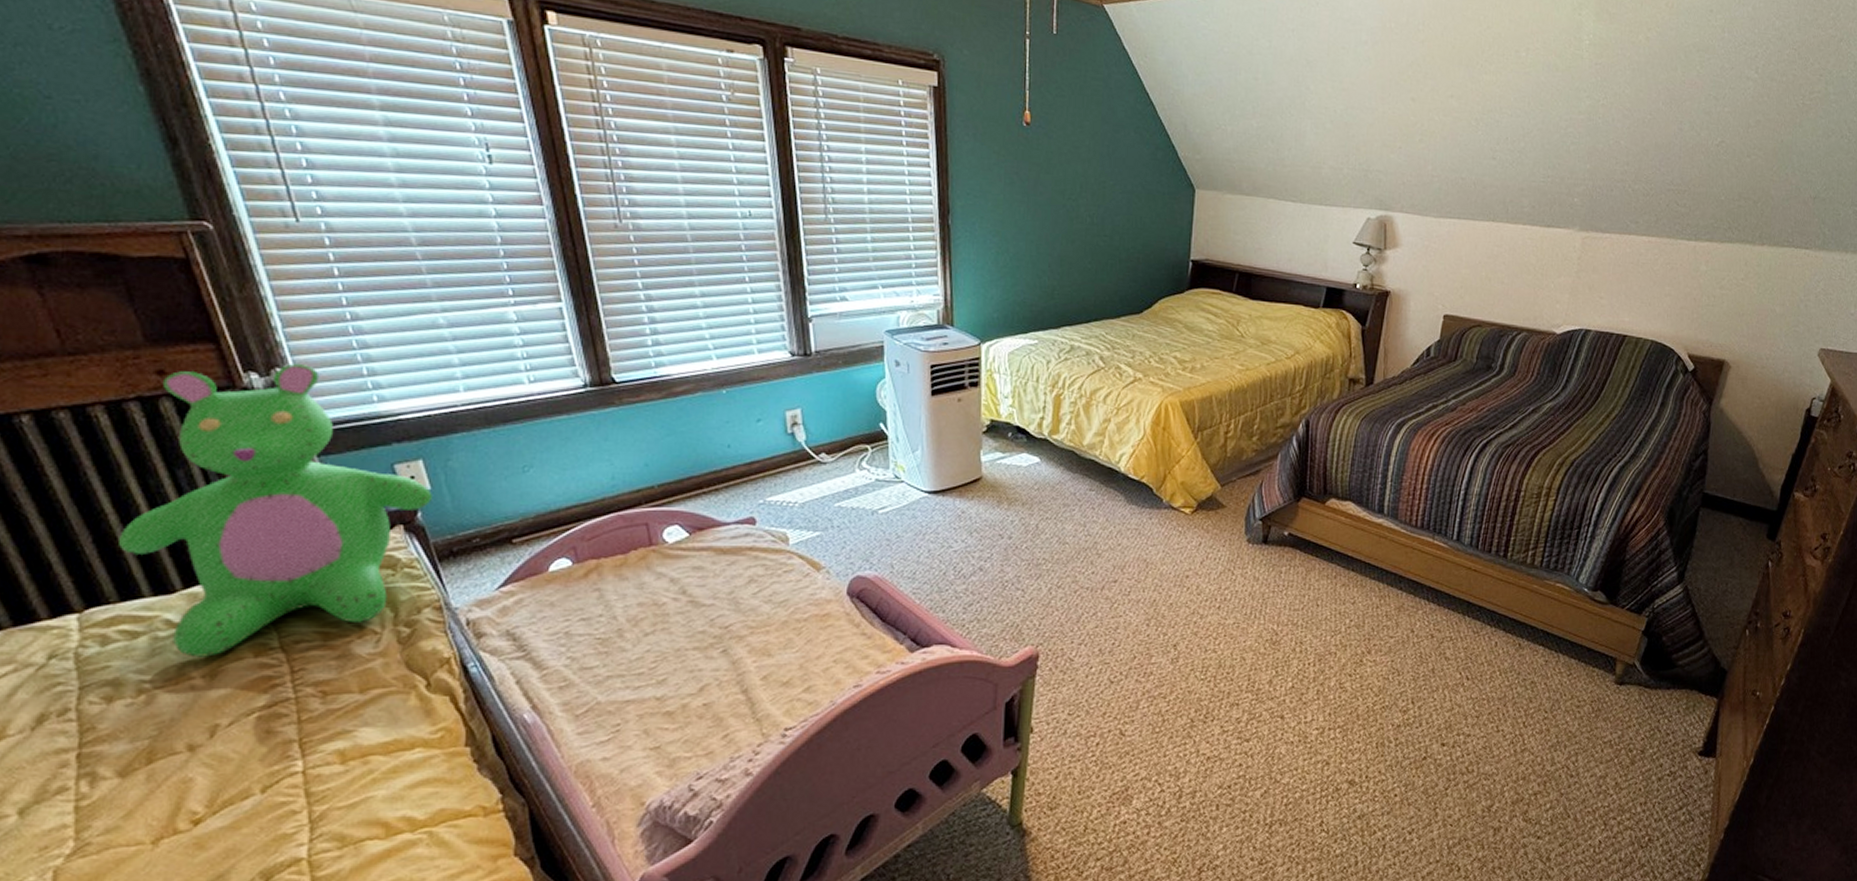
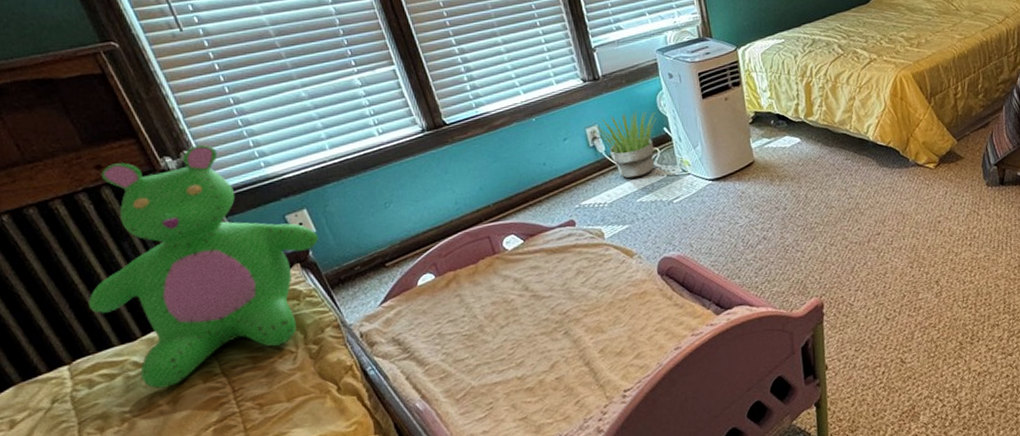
potted plant: none [791,398,873,478] -> present [590,110,657,179]

